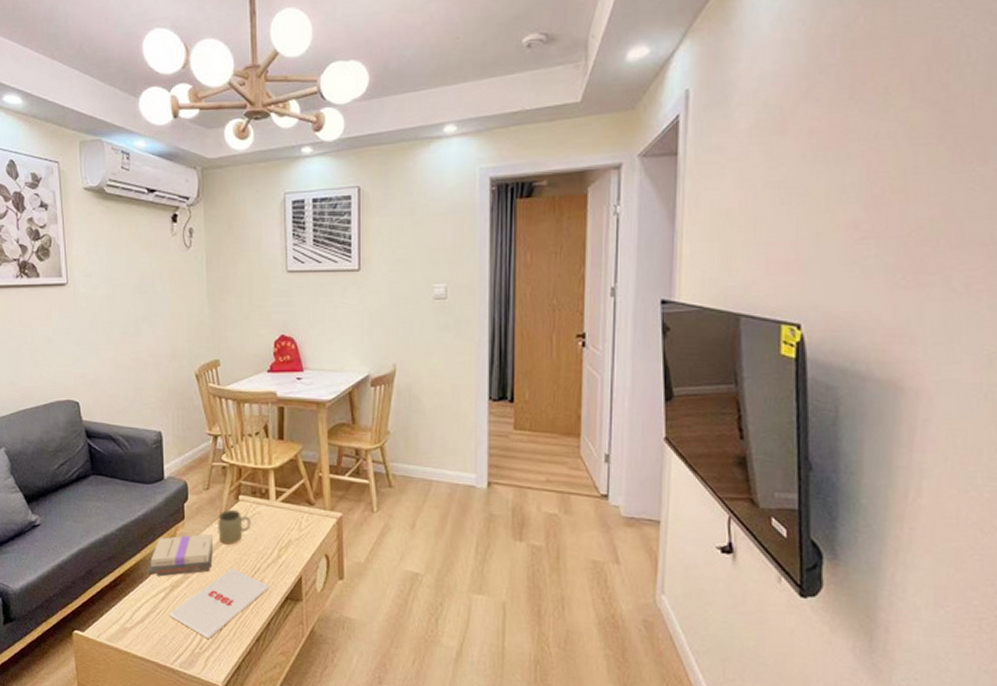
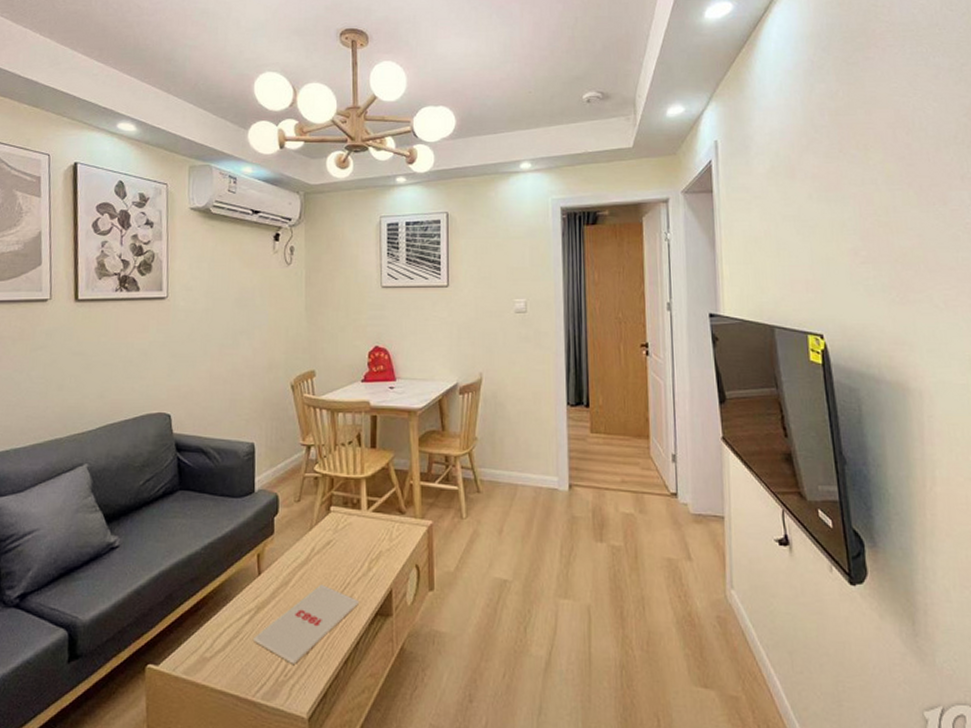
books: present [148,533,214,577] -> none [232,548,303,598]
mug: present [218,509,251,545] -> none [308,521,342,559]

